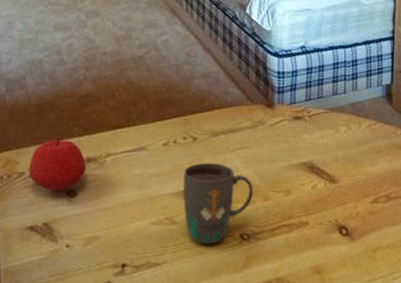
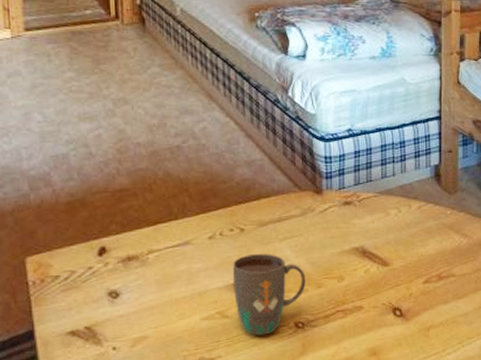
apple: present [28,137,86,191] -> none [63,236,128,293]

